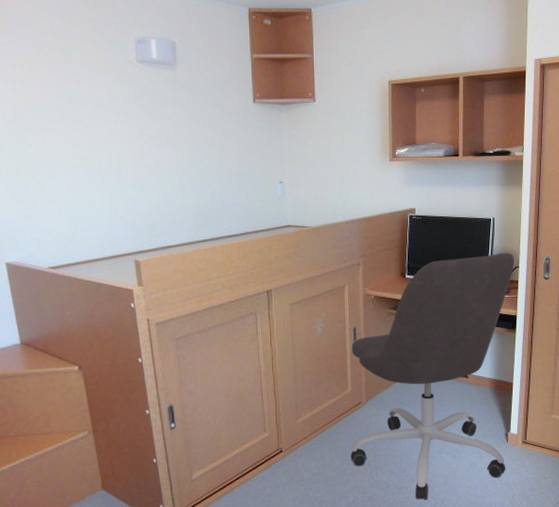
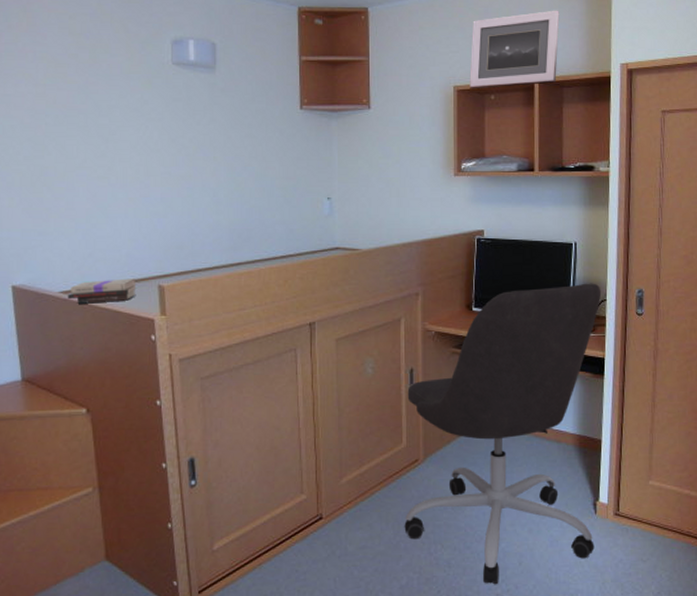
books: none [55,255,116,277] -> present [67,278,137,304]
picture frame: none [402,10,482,83] -> present [469,10,560,89]

